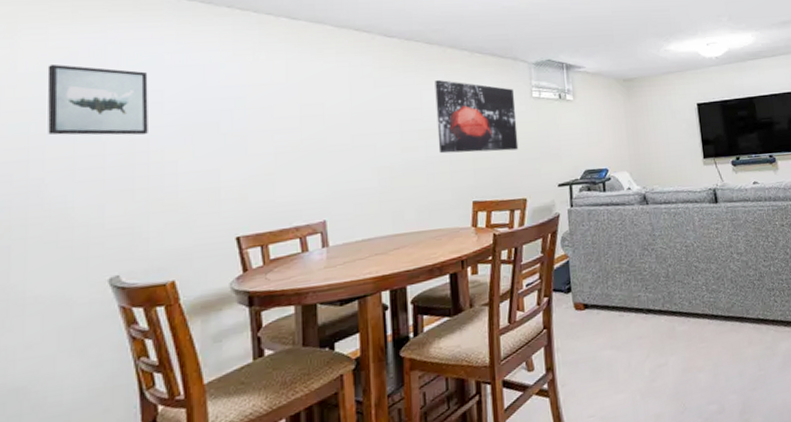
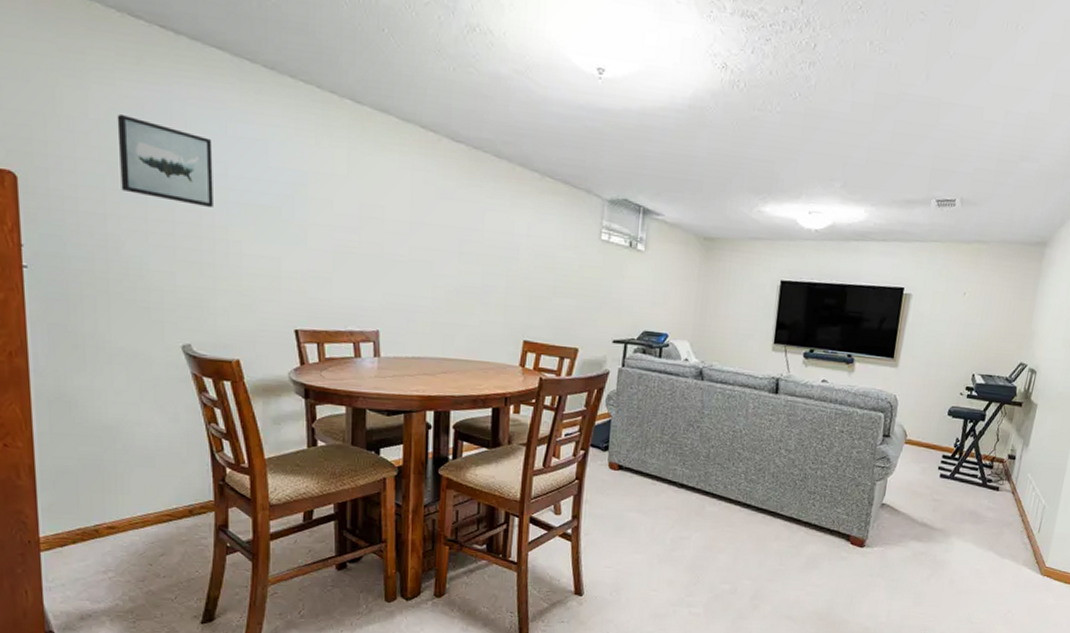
wall art: present [435,80,519,154] -> none [495,201,582,295]

